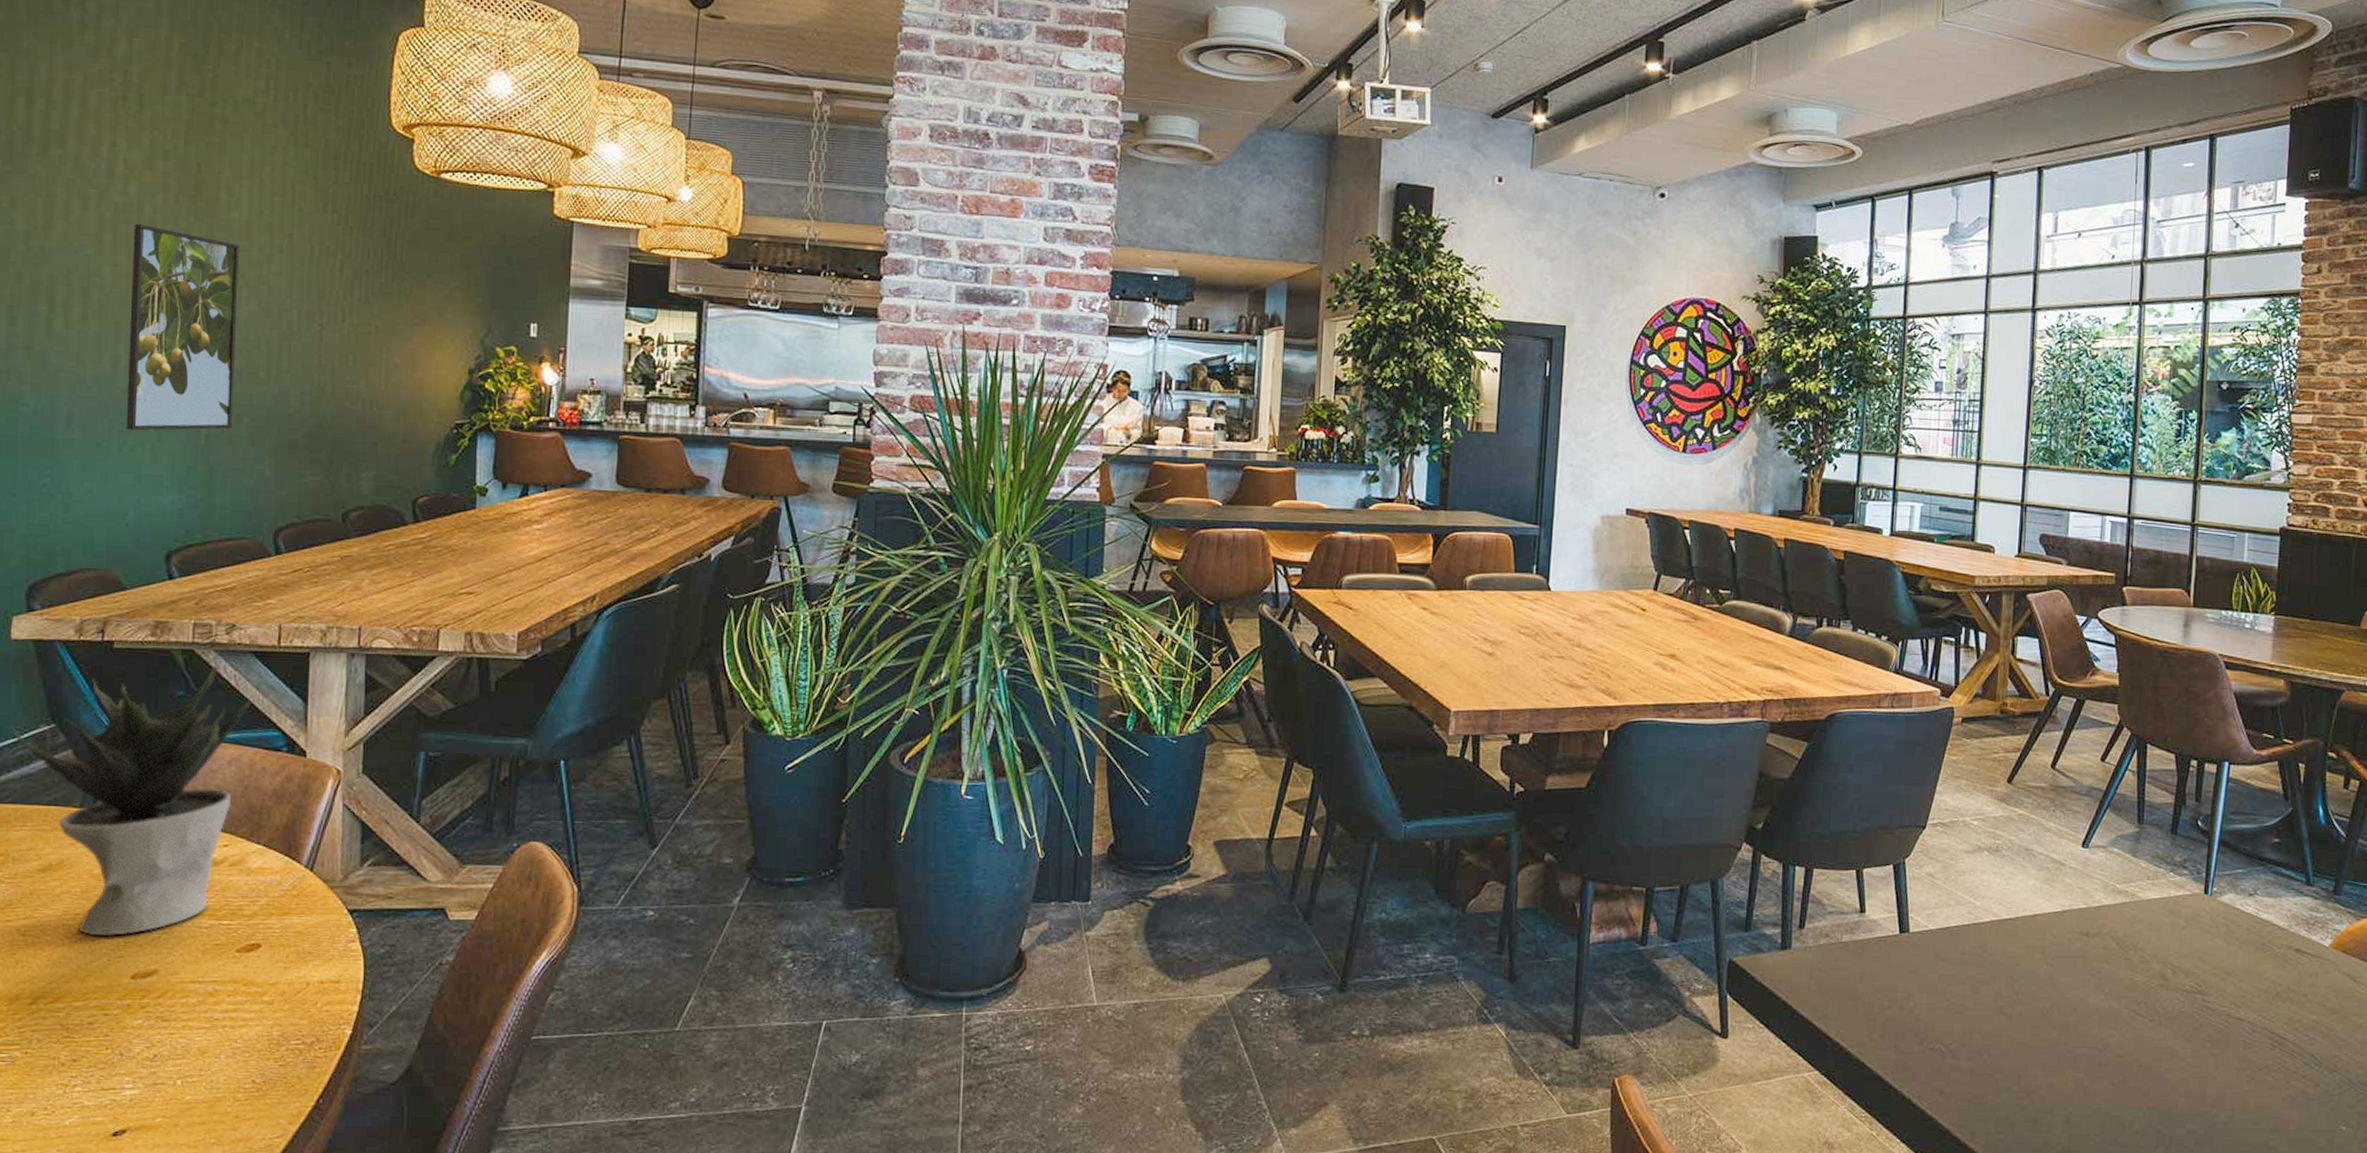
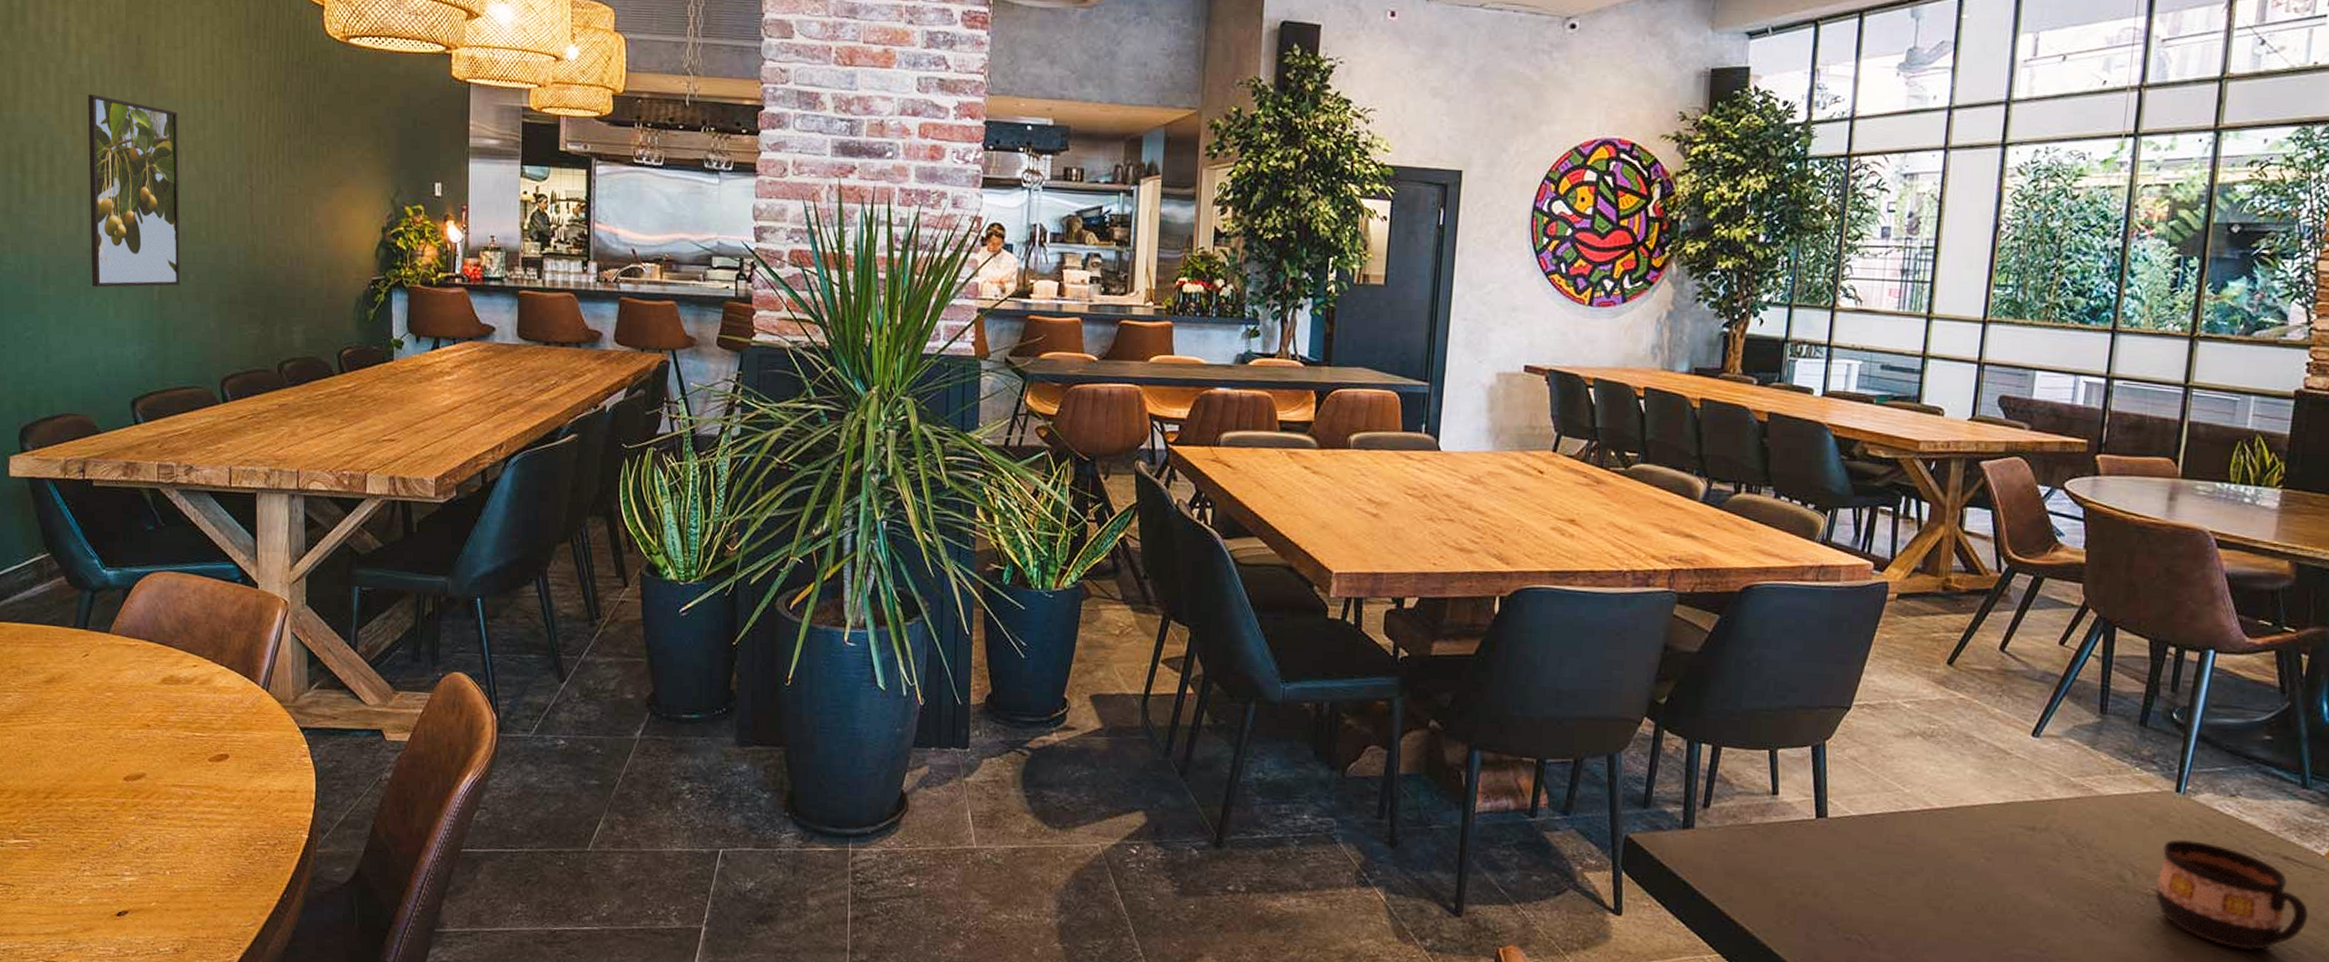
potted plant: present [11,664,252,937] -> none [14,502,210,743]
cup: none [2192,937,2319,1037] -> present [2154,839,2308,950]

